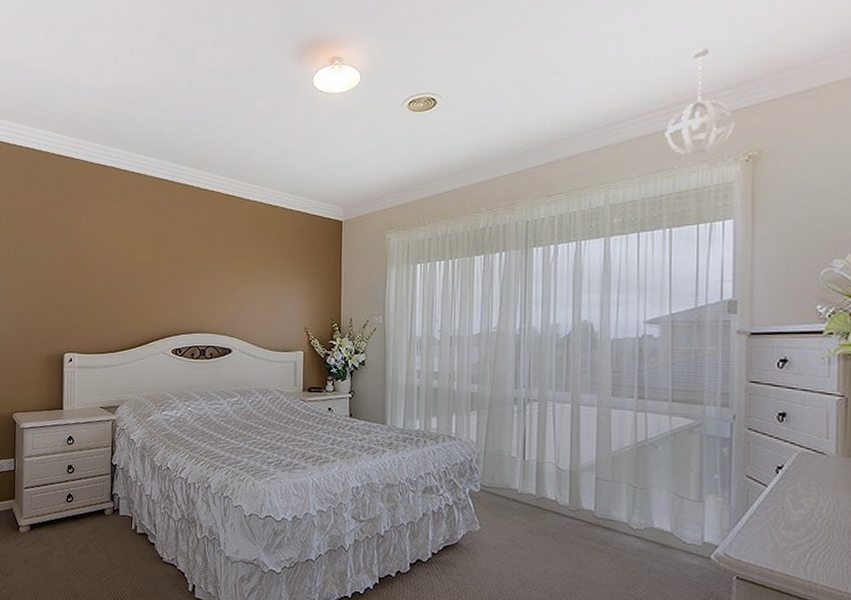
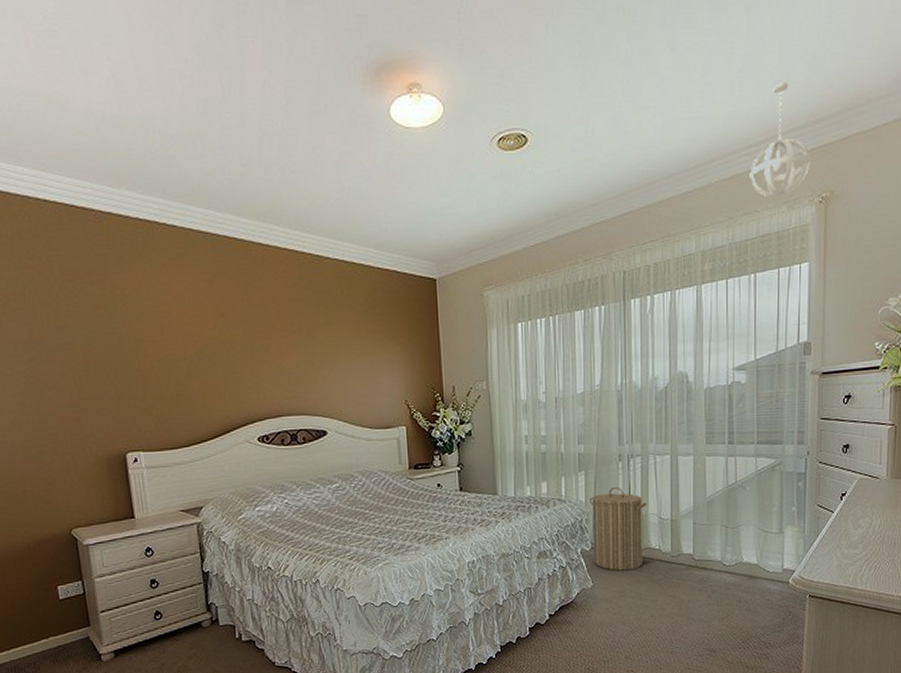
laundry hamper: none [480,429,544,519] -> present [589,486,647,571]

